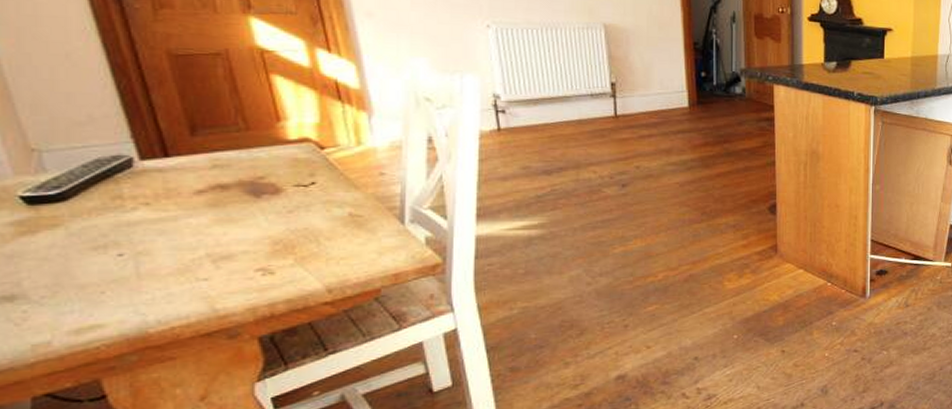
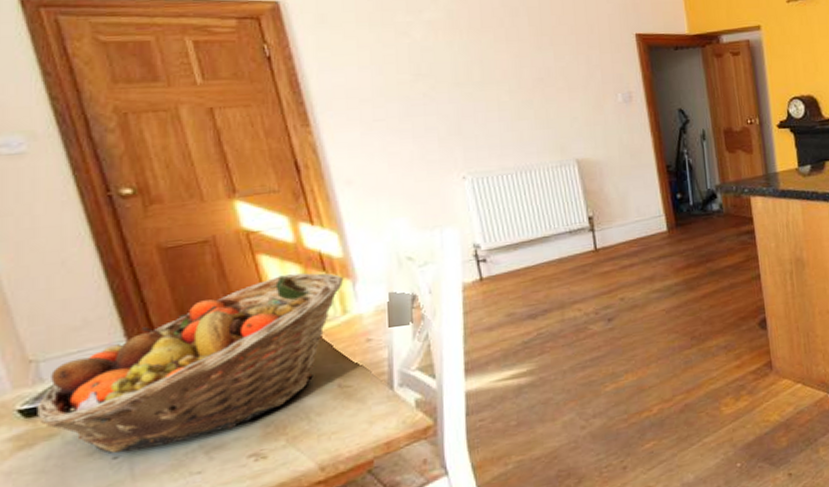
fruit basket: none [40,99,358,251] -> present [37,273,343,454]

